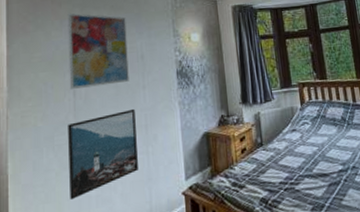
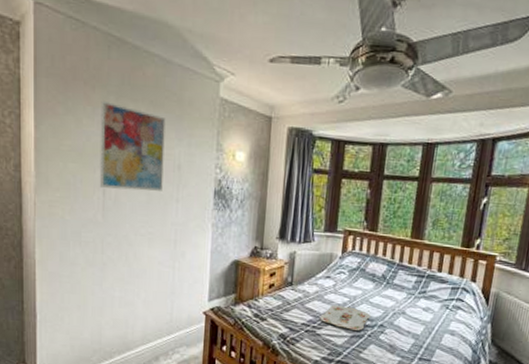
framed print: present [68,108,138,200] -> none [94,220,165,296]
serving tray: none [295,155,342,179] -> present [319,304,370,331]

